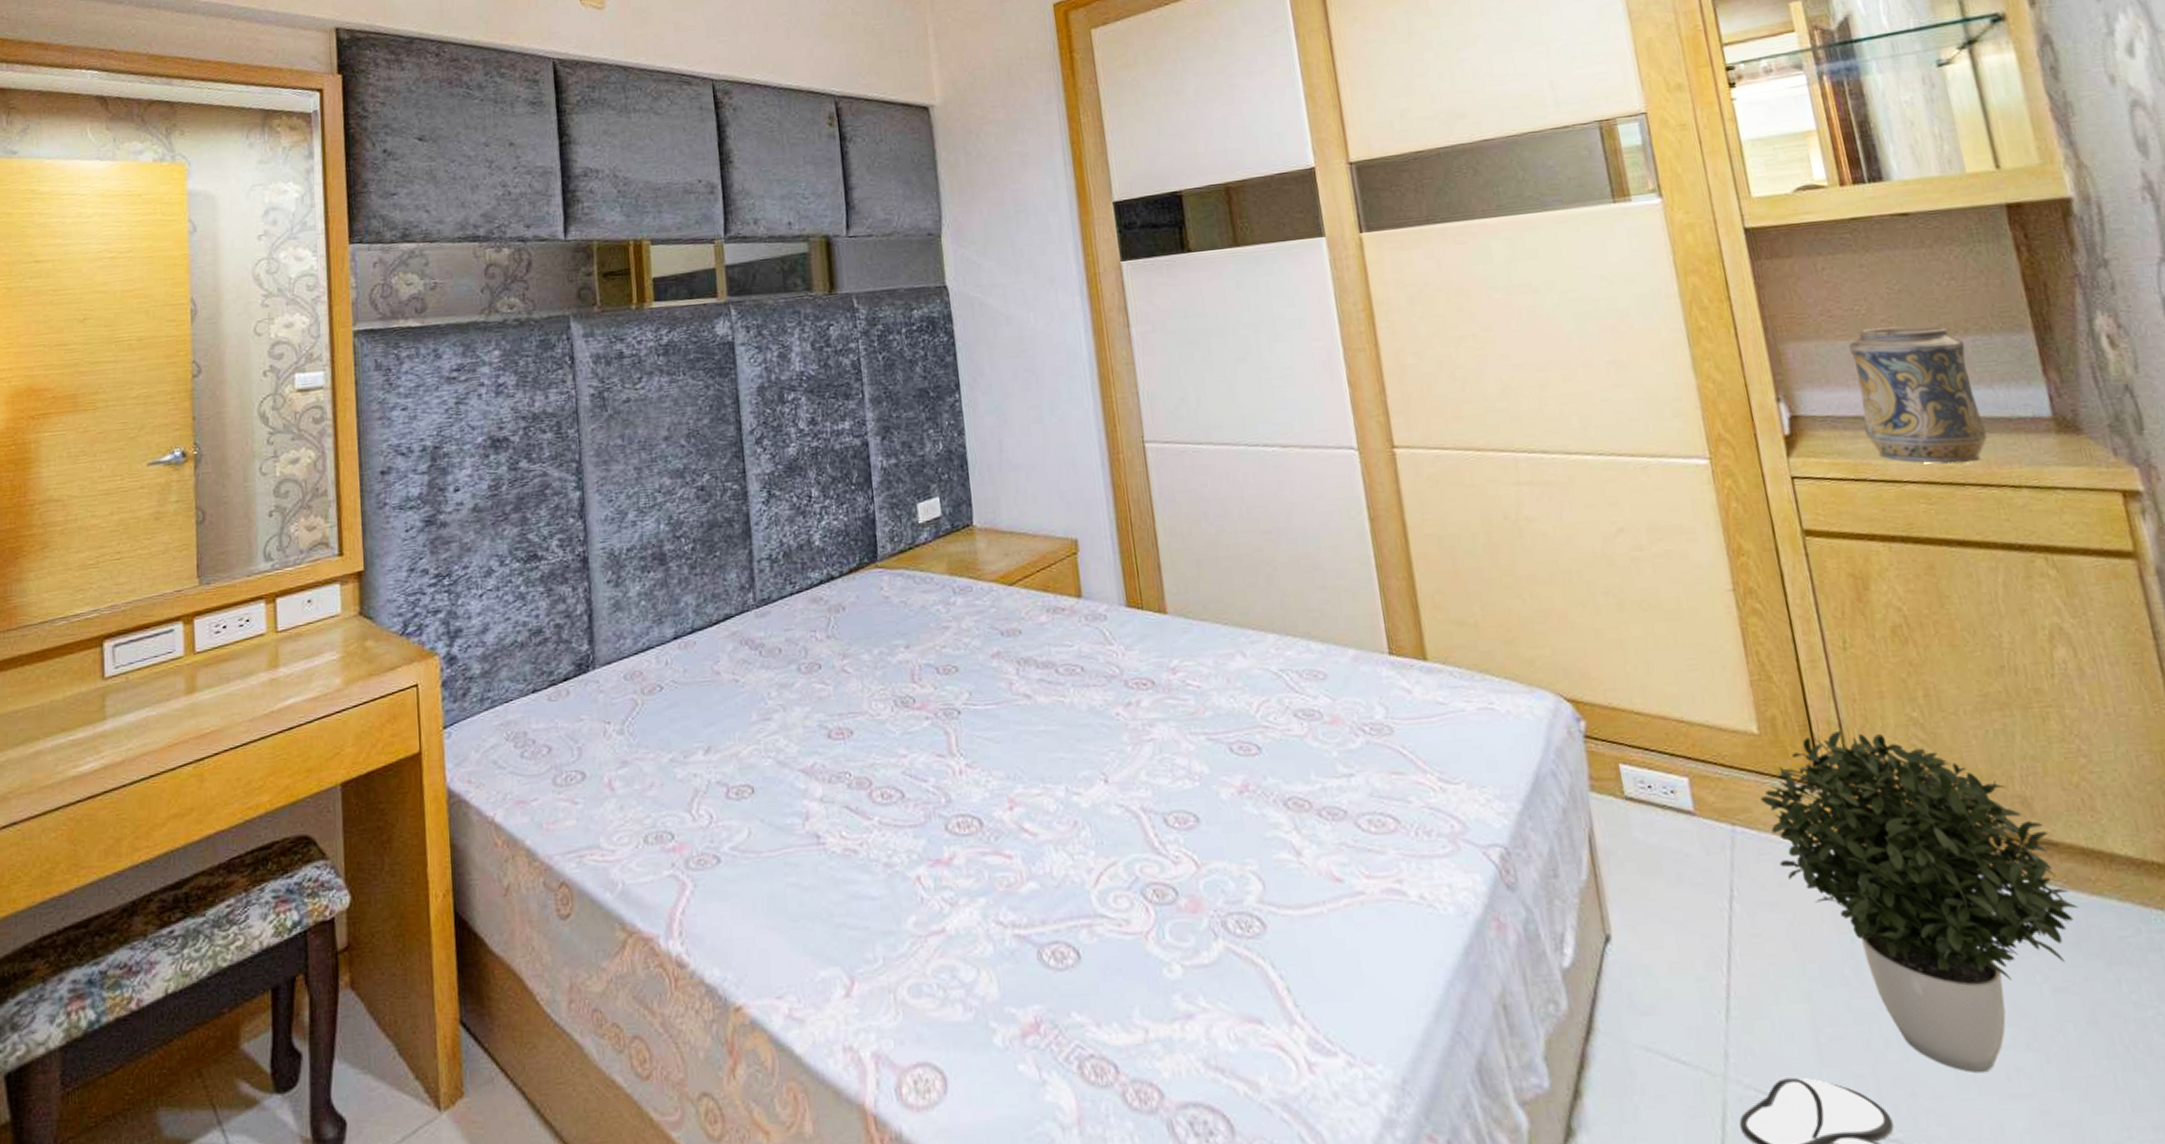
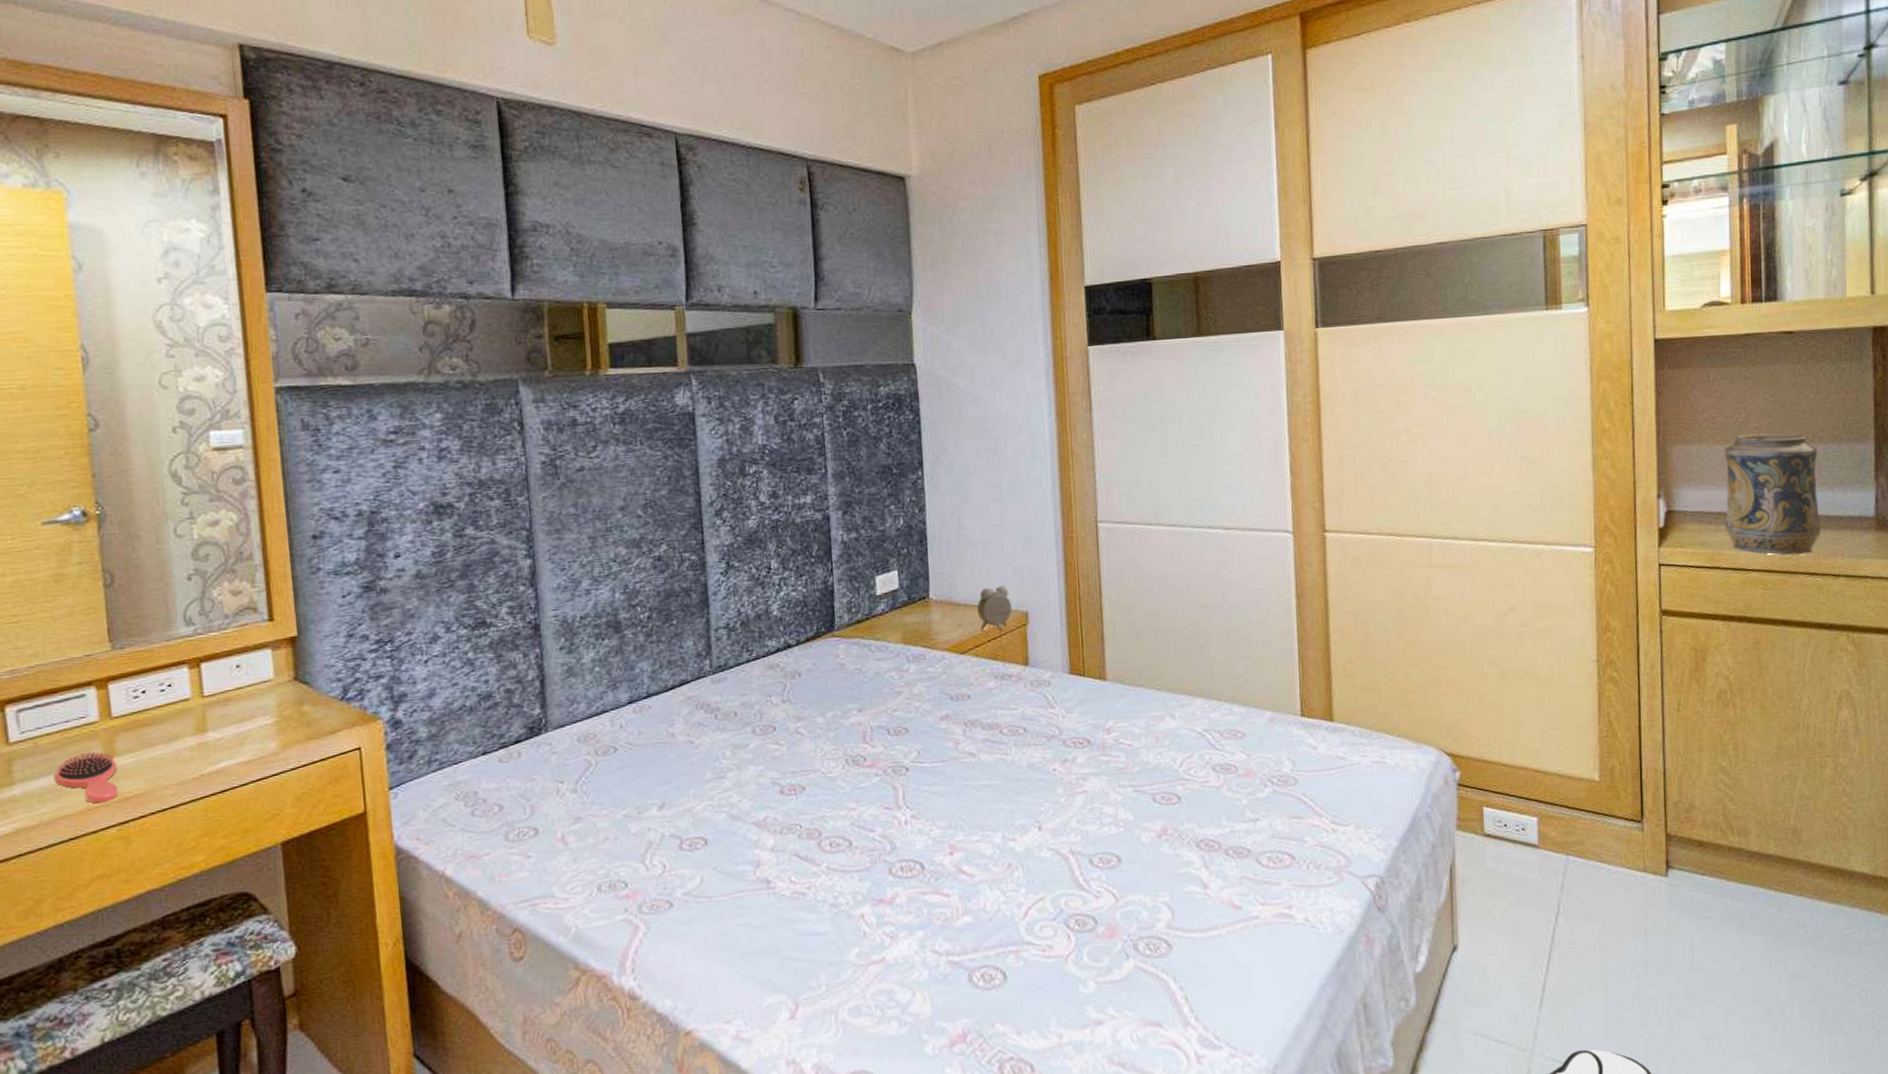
hairbrush: none [141,687,197,740] -> present [54,752,119,804]
alarm clock: none [1023,511,1061,561] -> present [976,585,1013,632]
potted plant: present [1760,731,2079,1072] -> none [1592,778,1820,1040]

